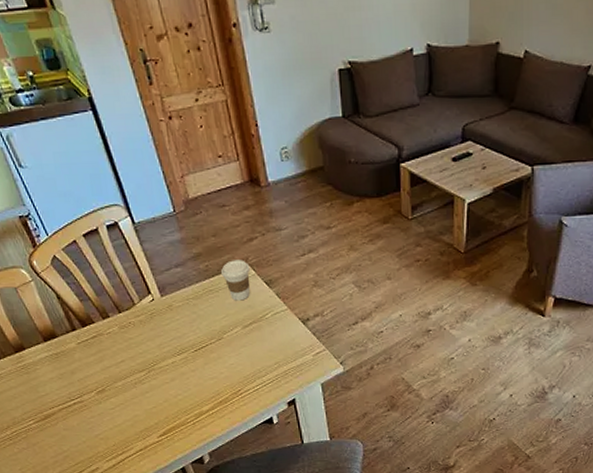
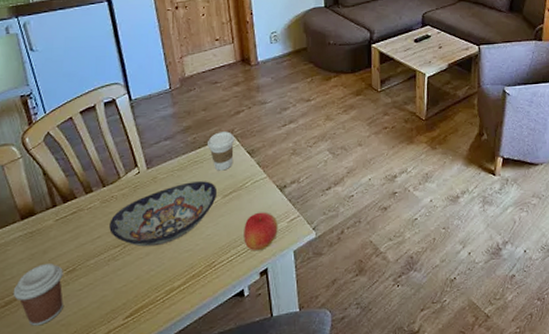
coffee cup: none [49,384,99,438] -> present [13,264,63,326]
decorative bowl: none [131,311,236,373] -> present [109,181,216,247]
apple: none [267,344,303,382] -> present [244,212,278,252]

